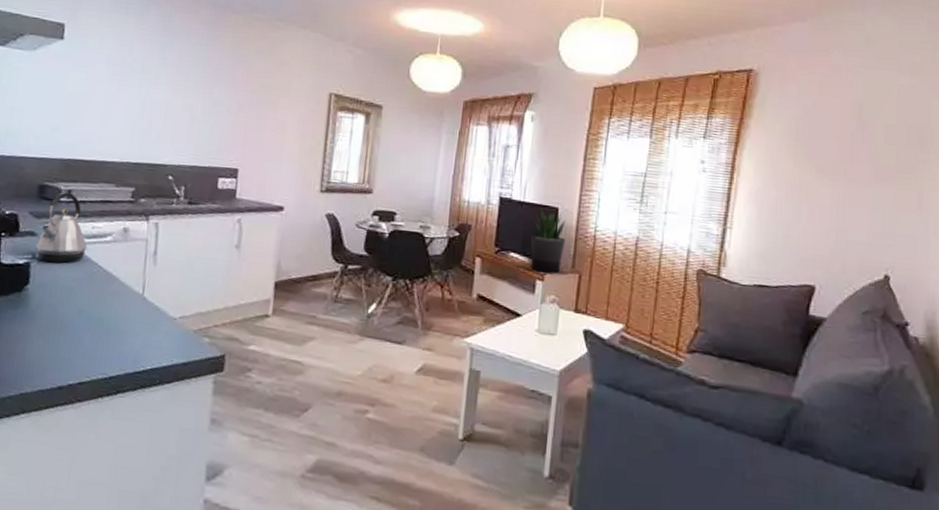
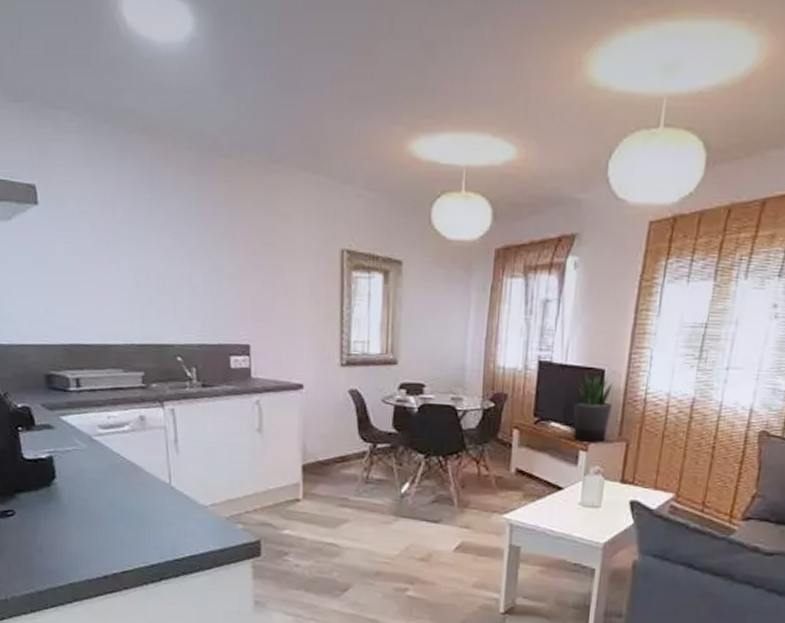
kettle: present [36,192,88,263] -> none [55,381,107,456]

